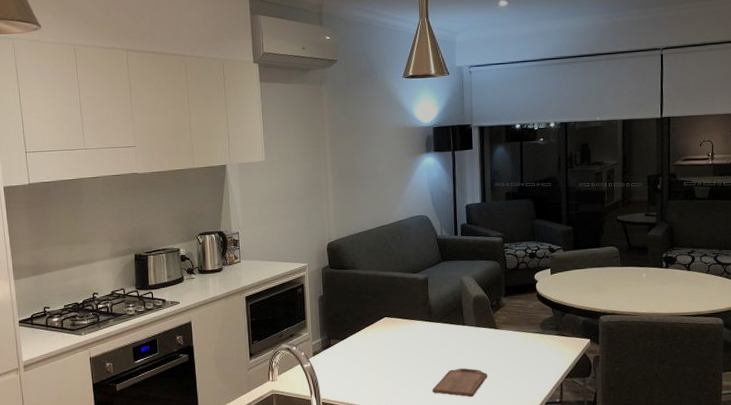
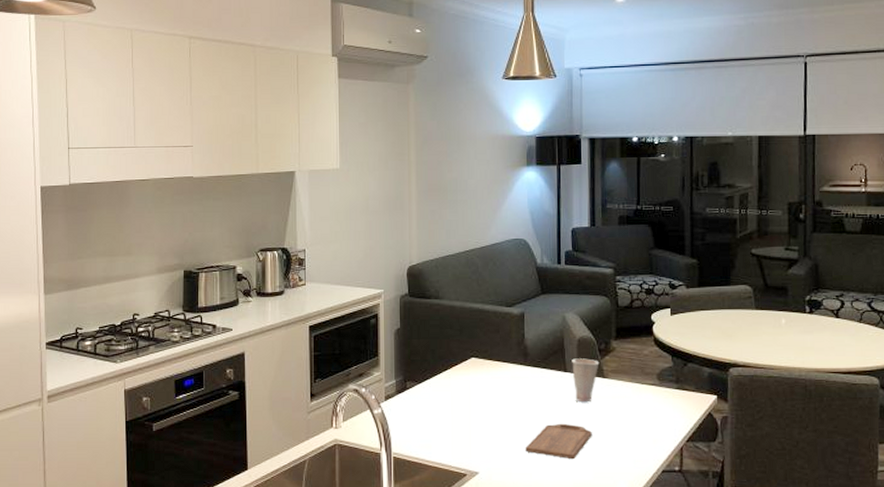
cup: none [469,313,492,350] -> present [572,358,599,403]

